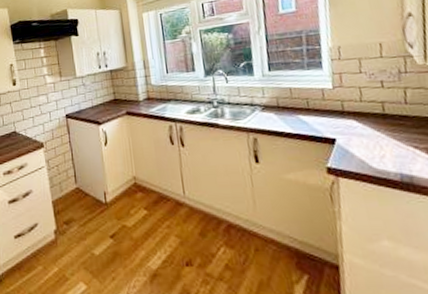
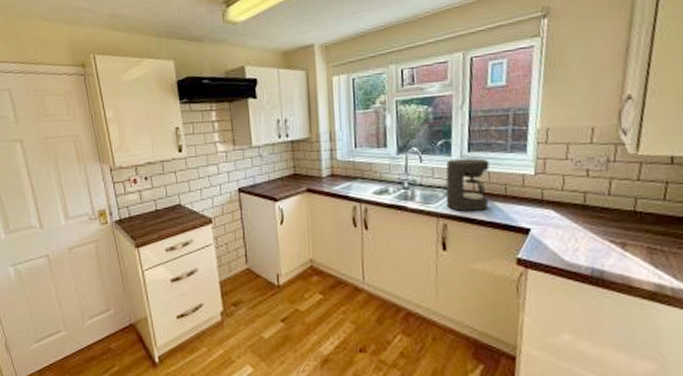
coffee maker: none [250,76,294,126] -> present [445,158,490,211]

